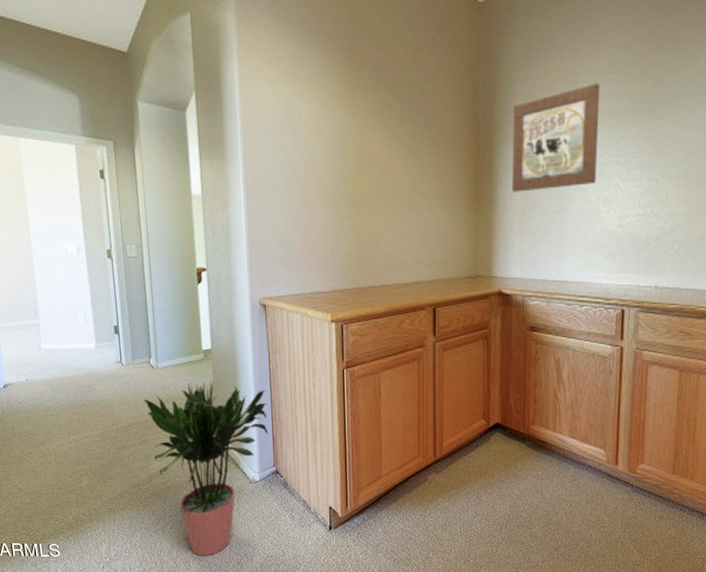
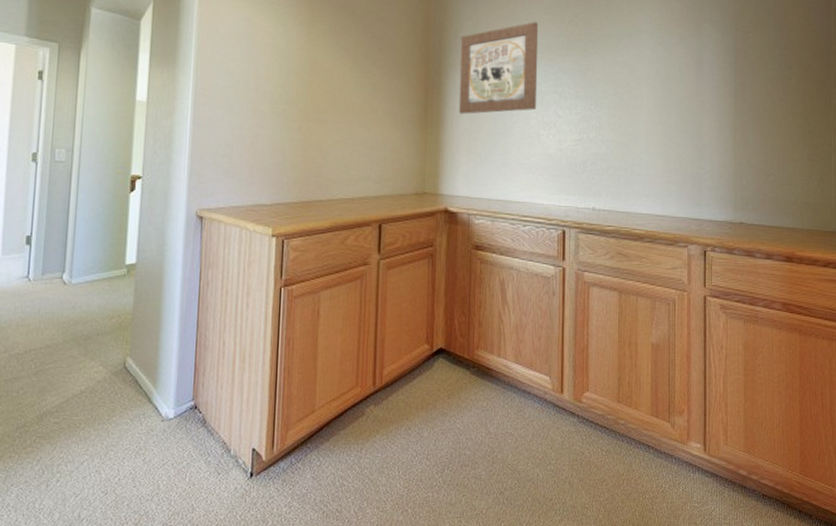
potted plant: present [143,380,268,557] -> none [47,299,193,517]

